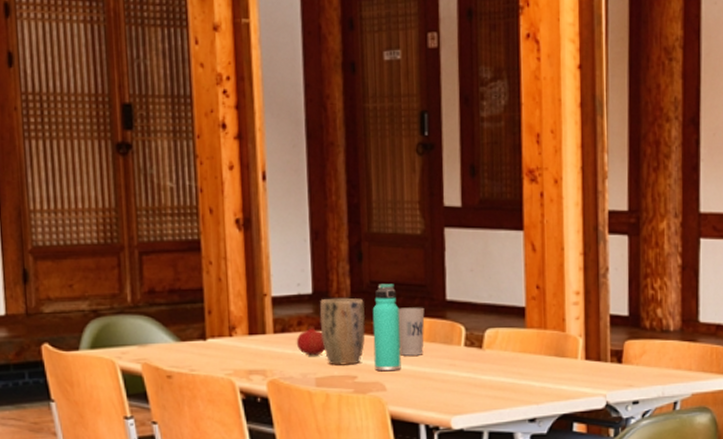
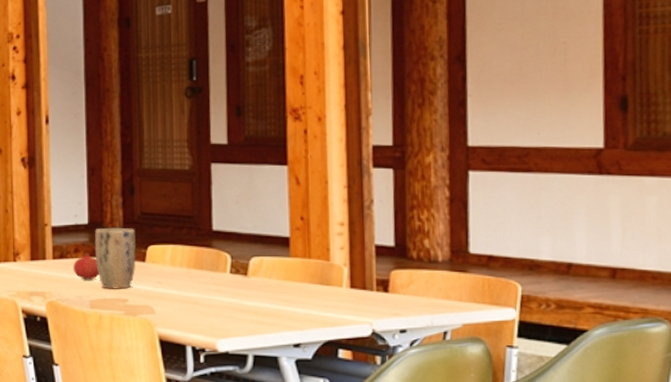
thermos bottle: present [372,283,401,372] -> none [143,215,169,296]
cup: present [398,307,425,356] -> none [167,236,192,281]

